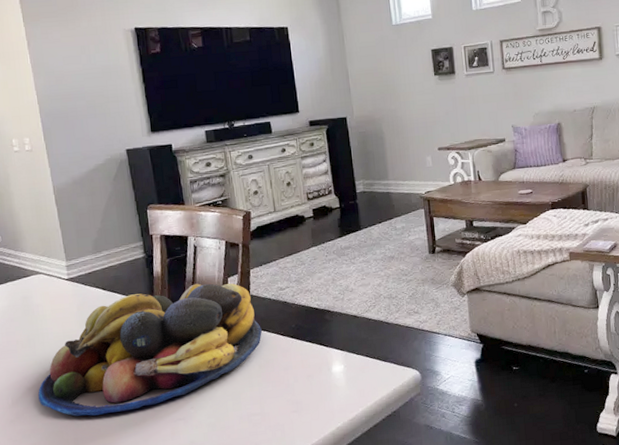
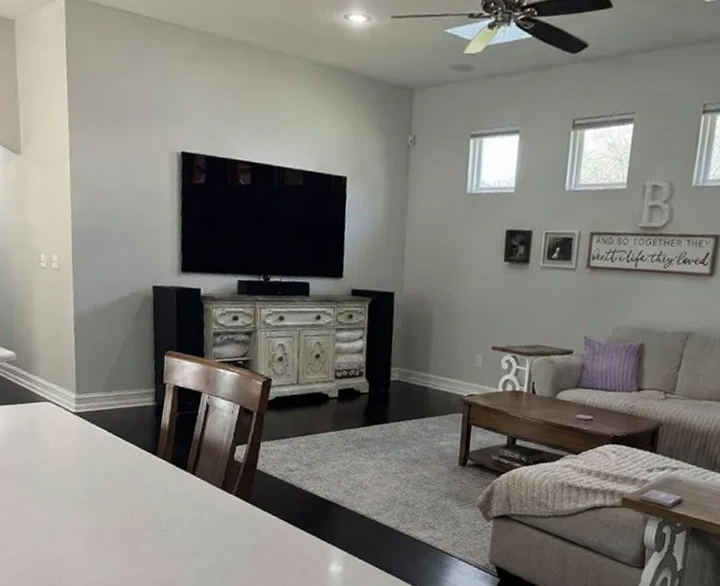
fruit bowl: present [38,283,262,416] -> none [30,442,262,562]

